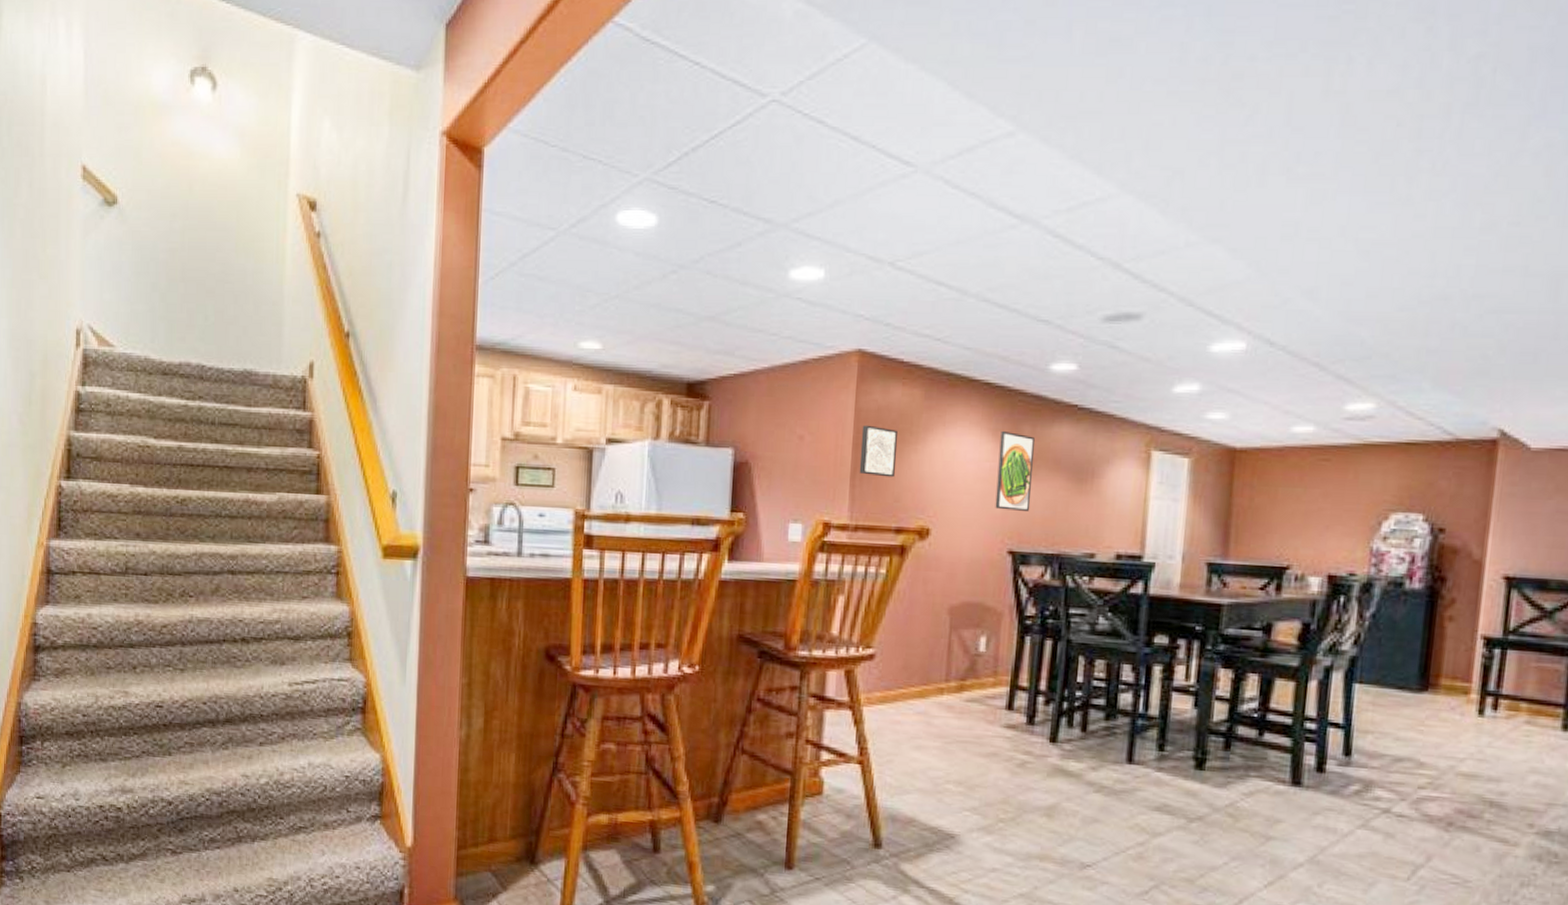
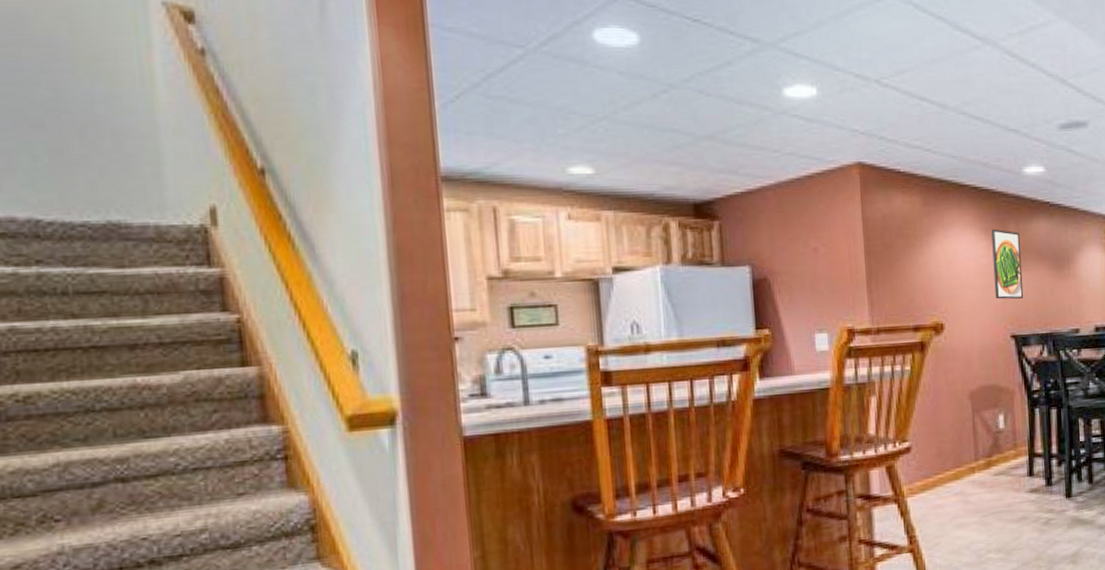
wall art: present [859,425,897,478] -> none [871,233,906,280]

